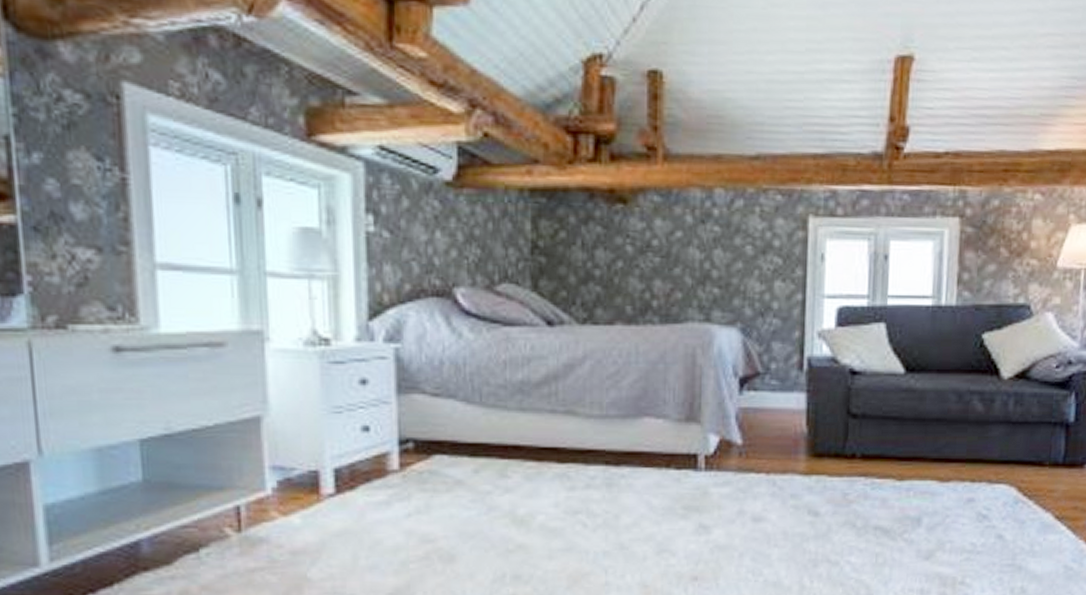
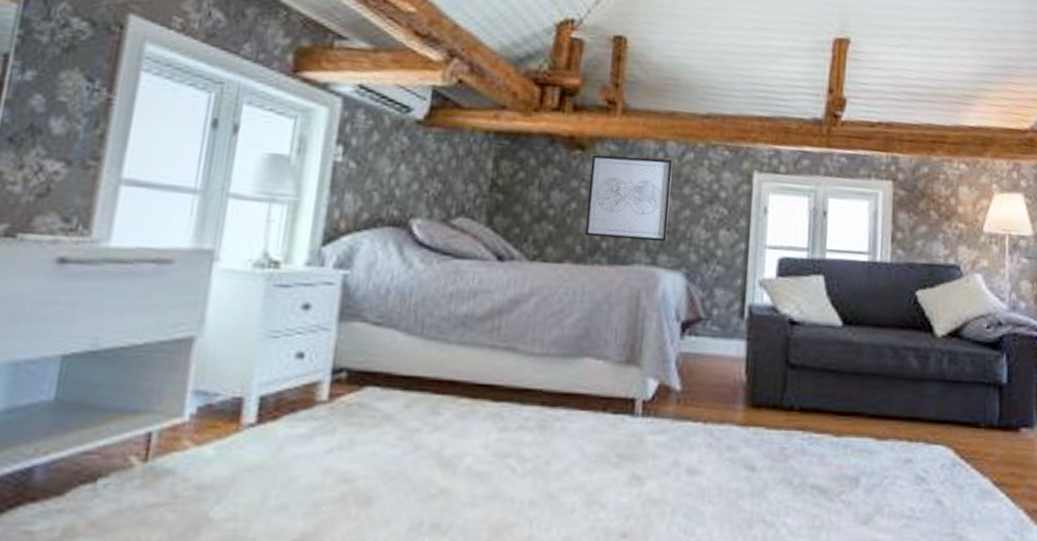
wall art: none [634,207,721,297] -> present [584,154,673,242]

